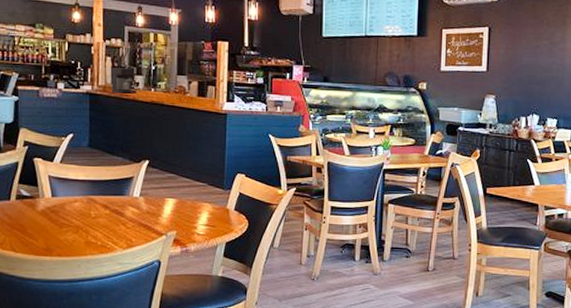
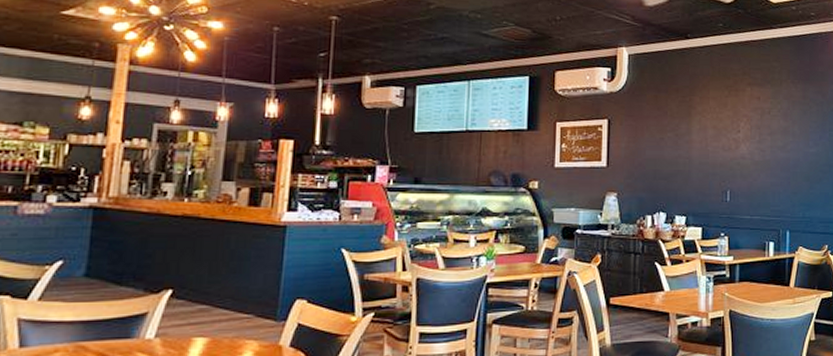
coffee maker: present [111,68,137,95] -> none [127,174,163,207]

